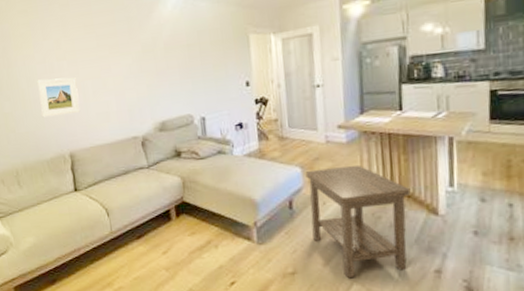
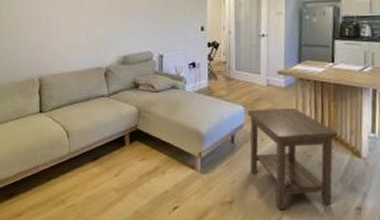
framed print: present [37,78,81,118] -> none [16,9,53,44]

